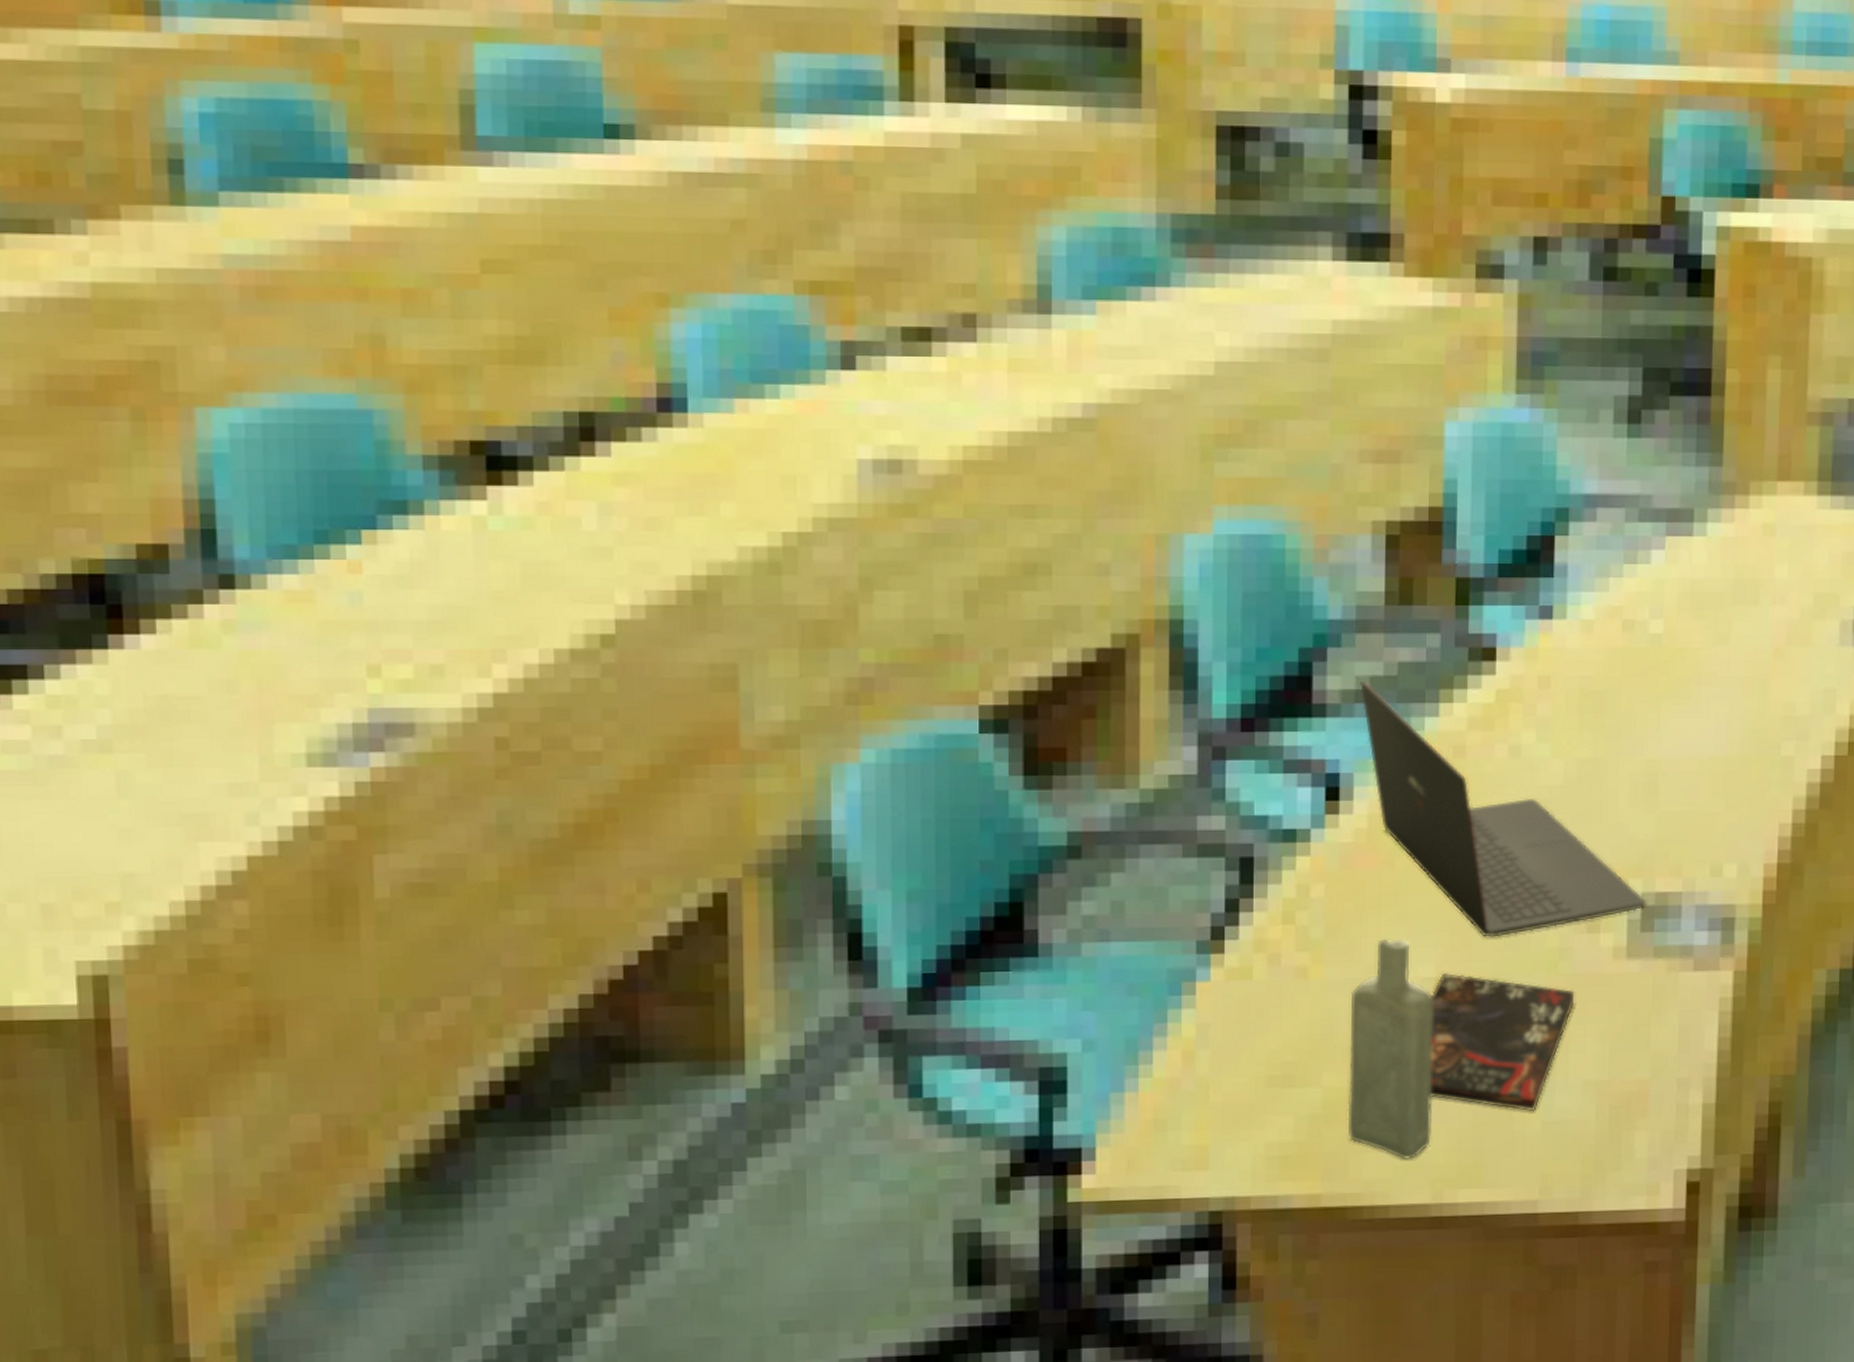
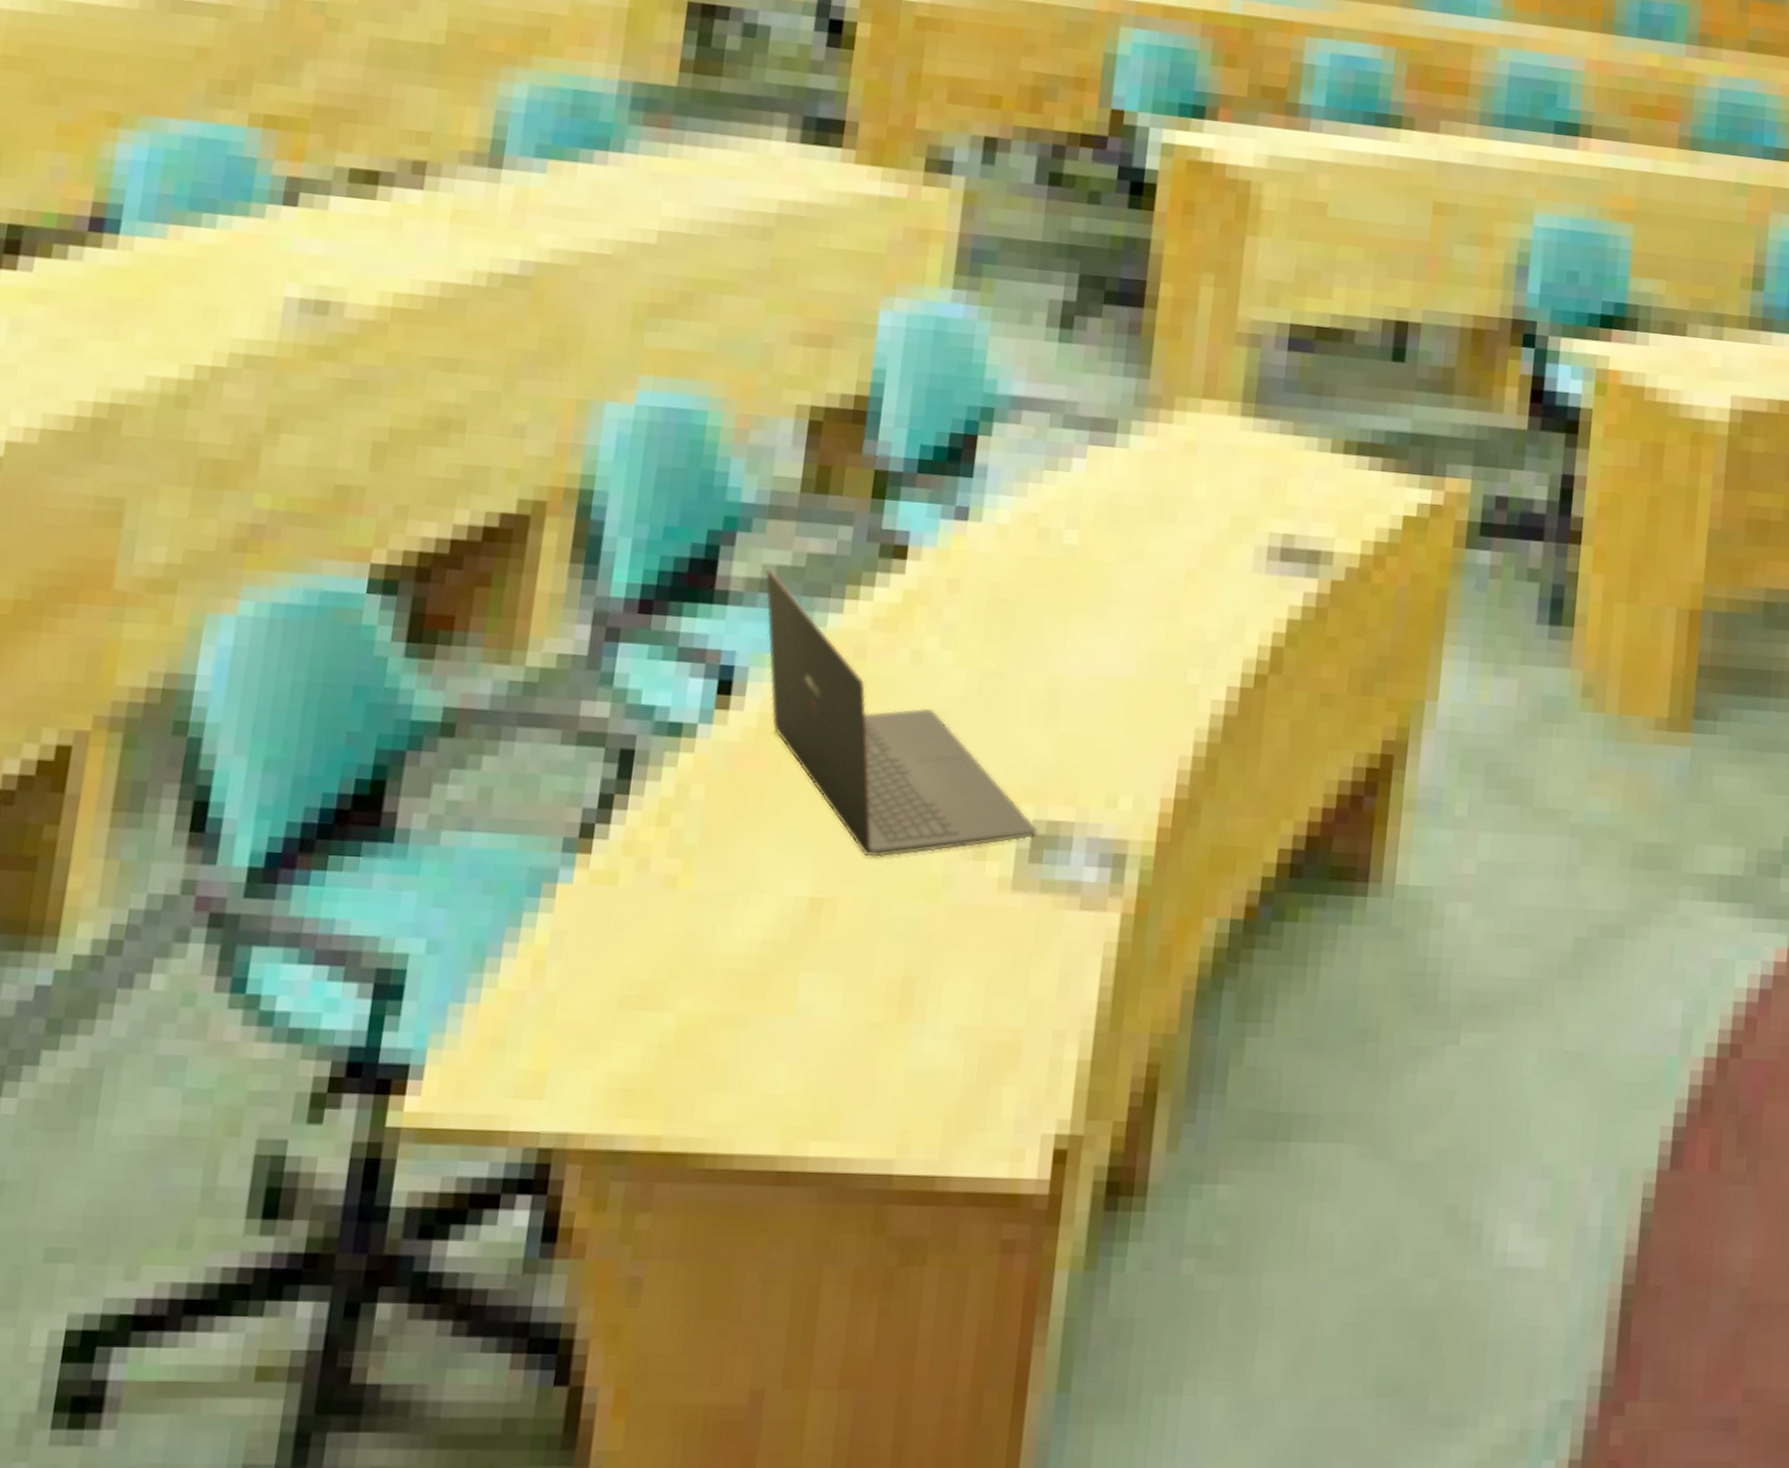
bottle: present [1347,939,1433,1159] -> none [699,851,806,1102]
book: present [1430,972,1575,1112] -> none [791,892,955,1057]

